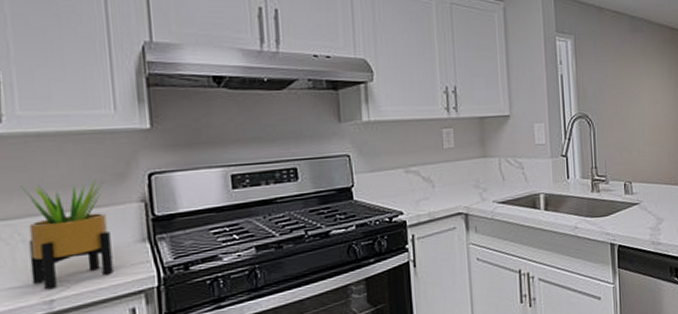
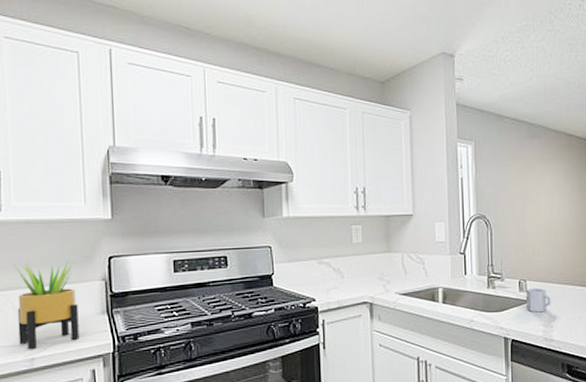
cup: none [632,189,658,215] -> present [526,287,551,313]

